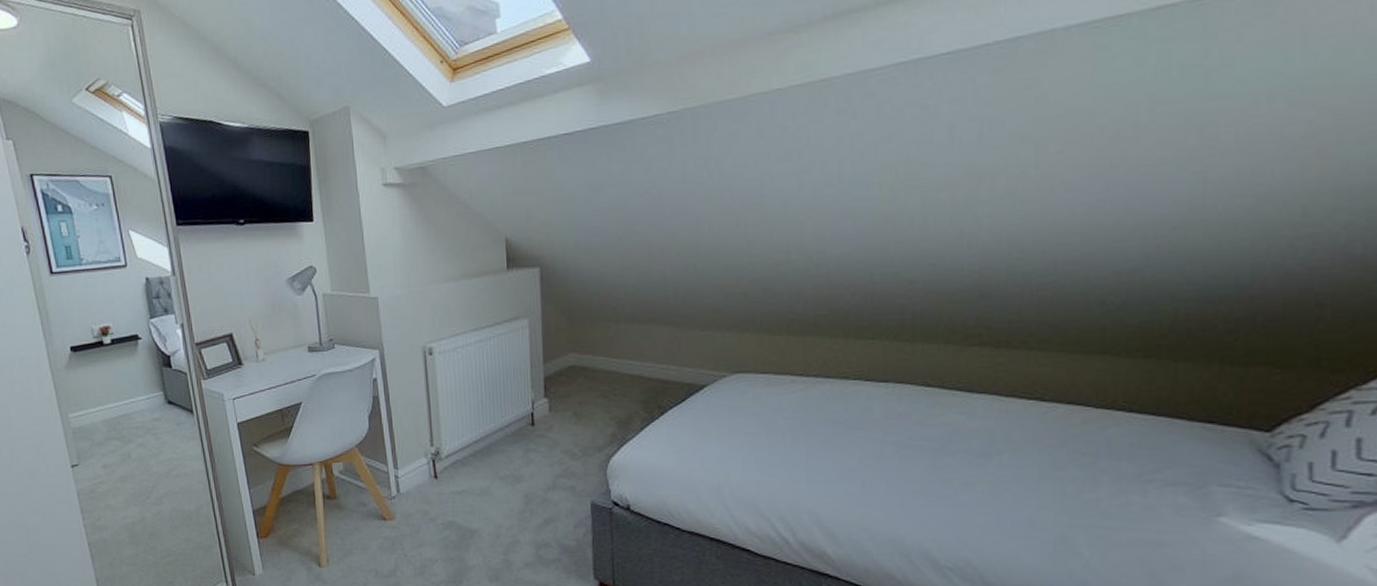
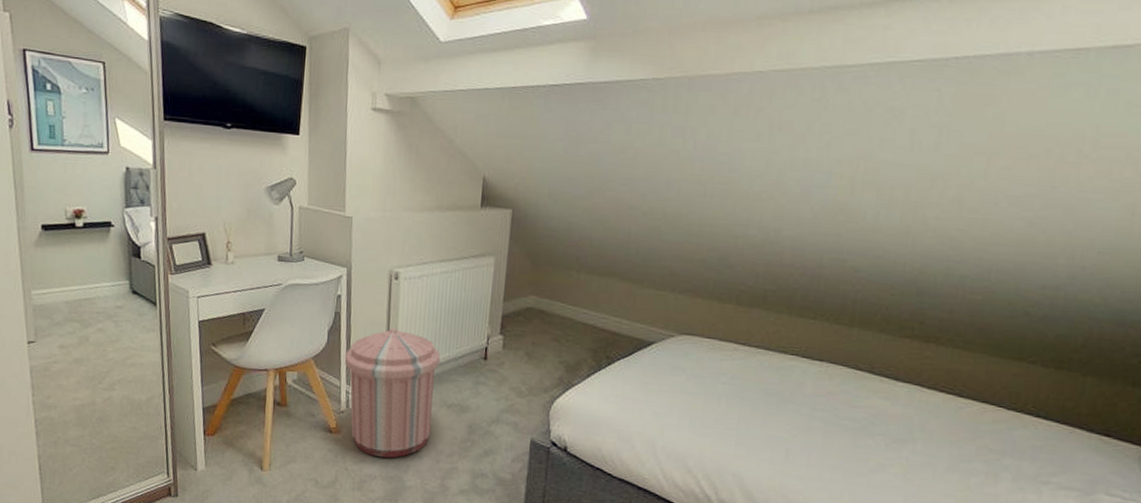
trash can: none [388,404,487,539] -> present [344,327,441,458]

